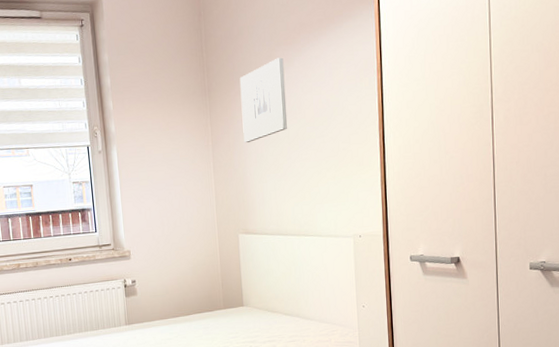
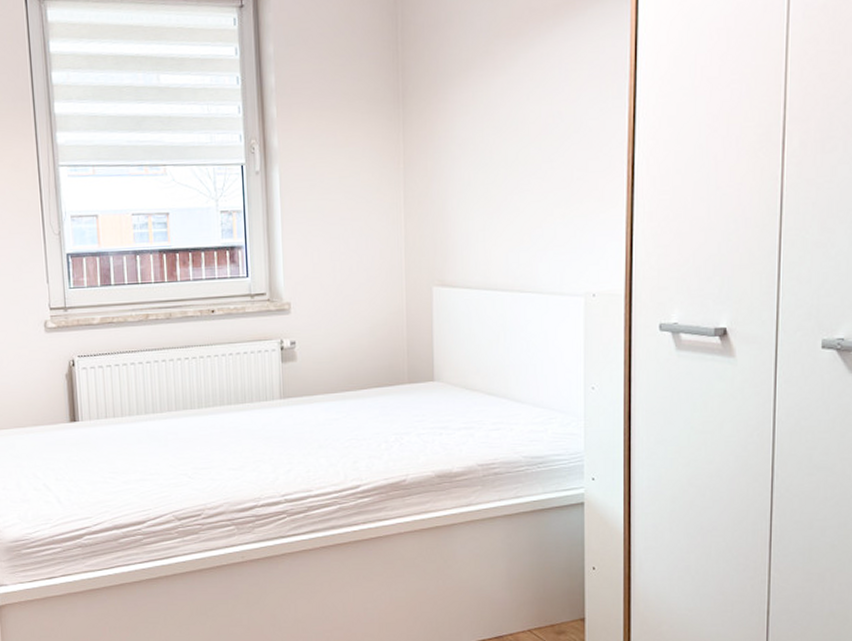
wall art: present [239,57,288,143] -> none [444,54,506,166]

